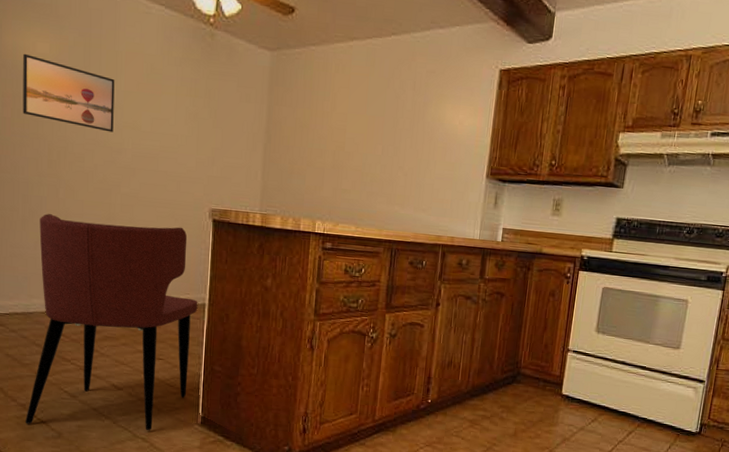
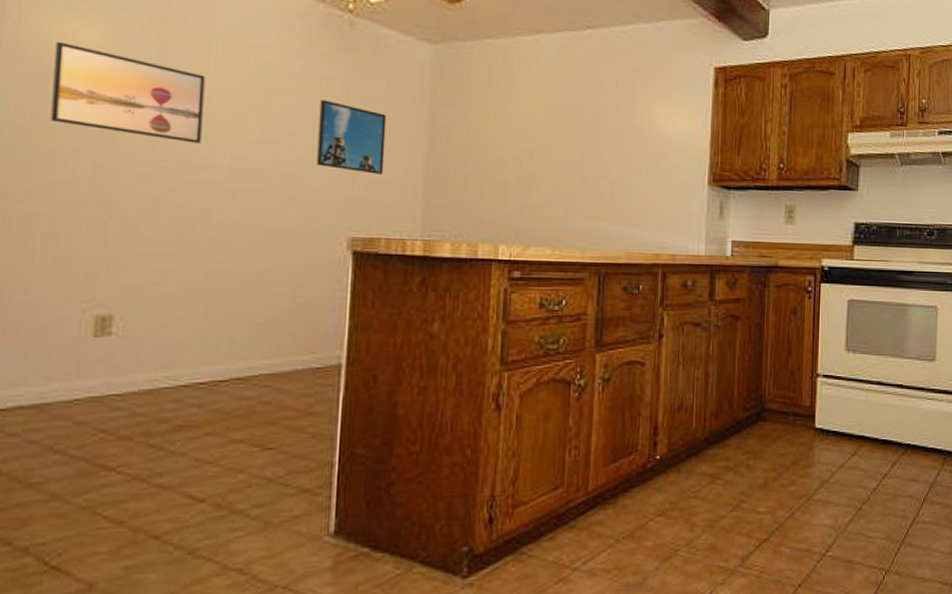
dining chair: present [25,214,198,431] -> none [27,257,330,579]
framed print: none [188,98,237,160] -> present [316,99,387,175]

